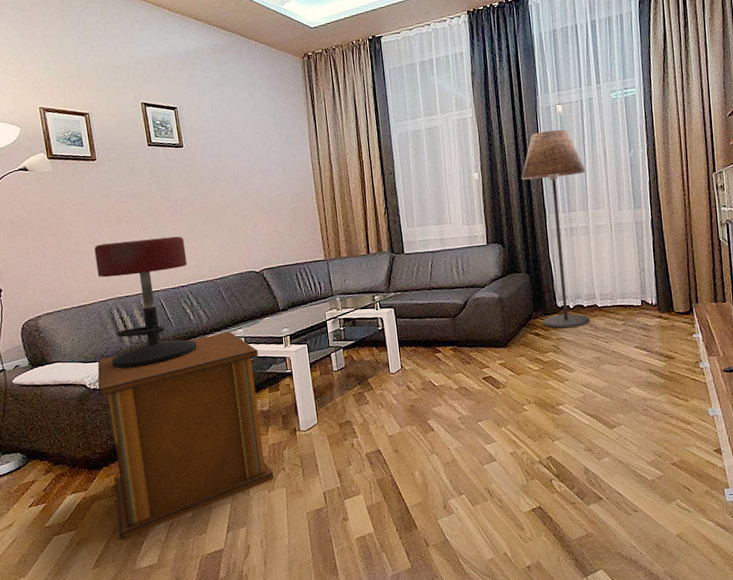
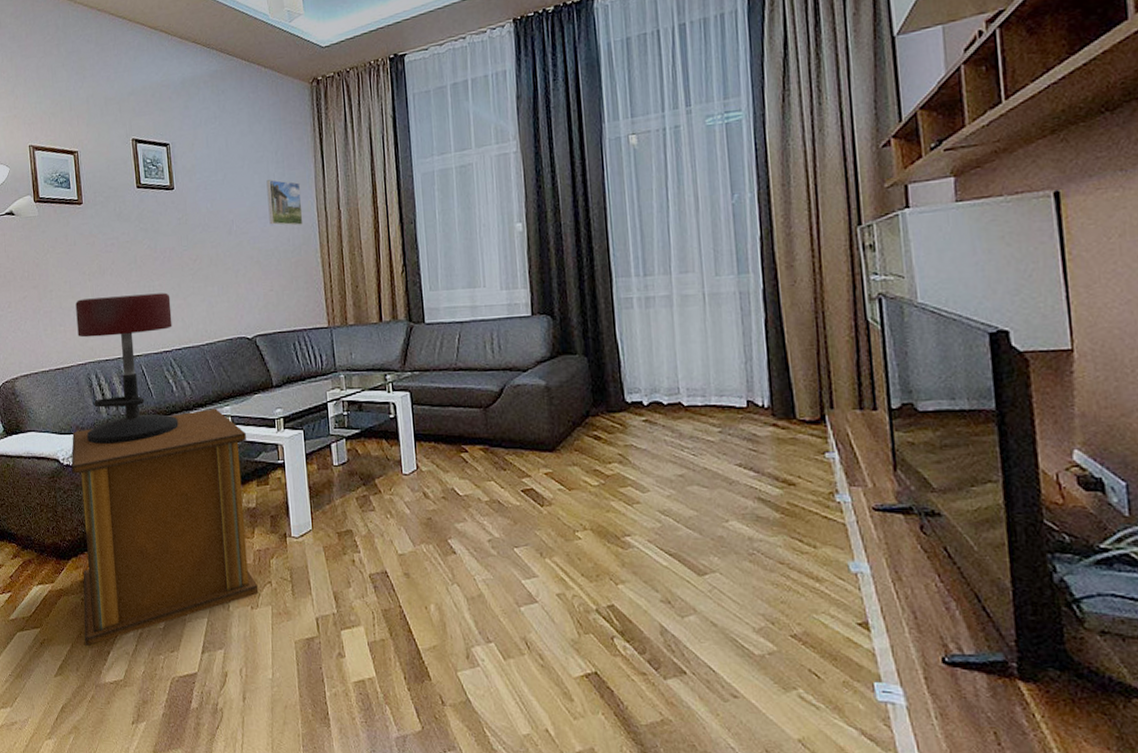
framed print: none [267,138,301,177] -> present [266,179,303,226]
floor lamp: present [521,129,591,329] -> none [579,167,672,432]

